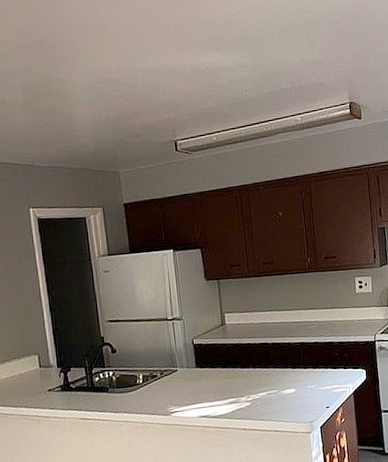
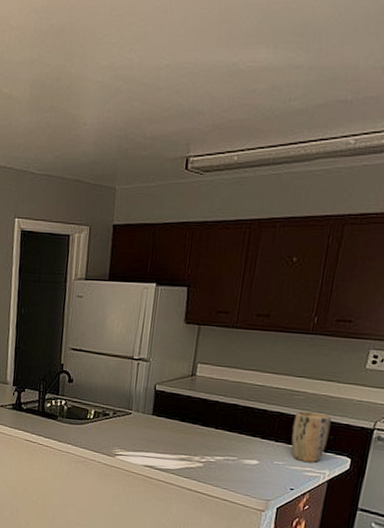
plant pot: none [313,336,344,381] -> present [291,411,332,462]

